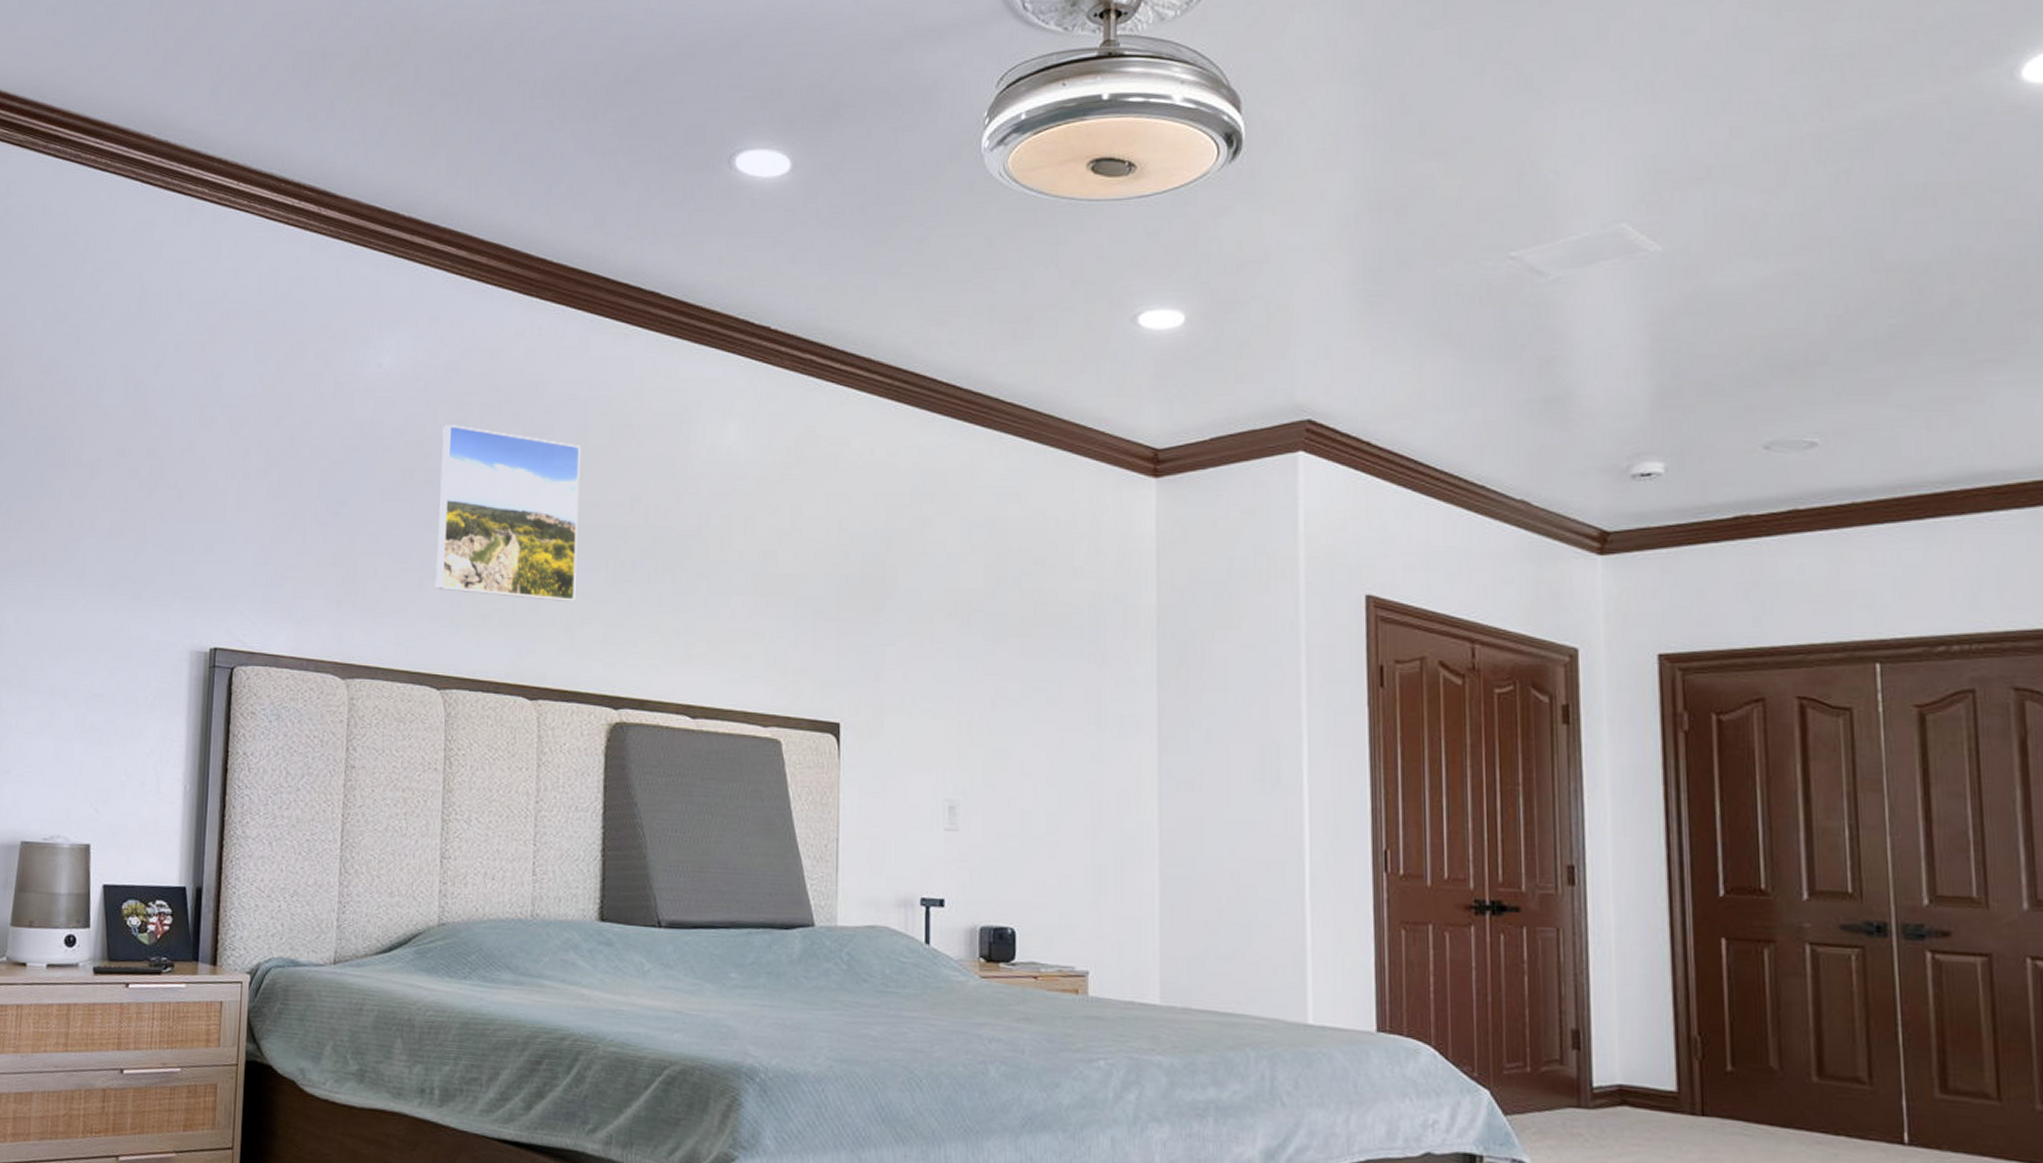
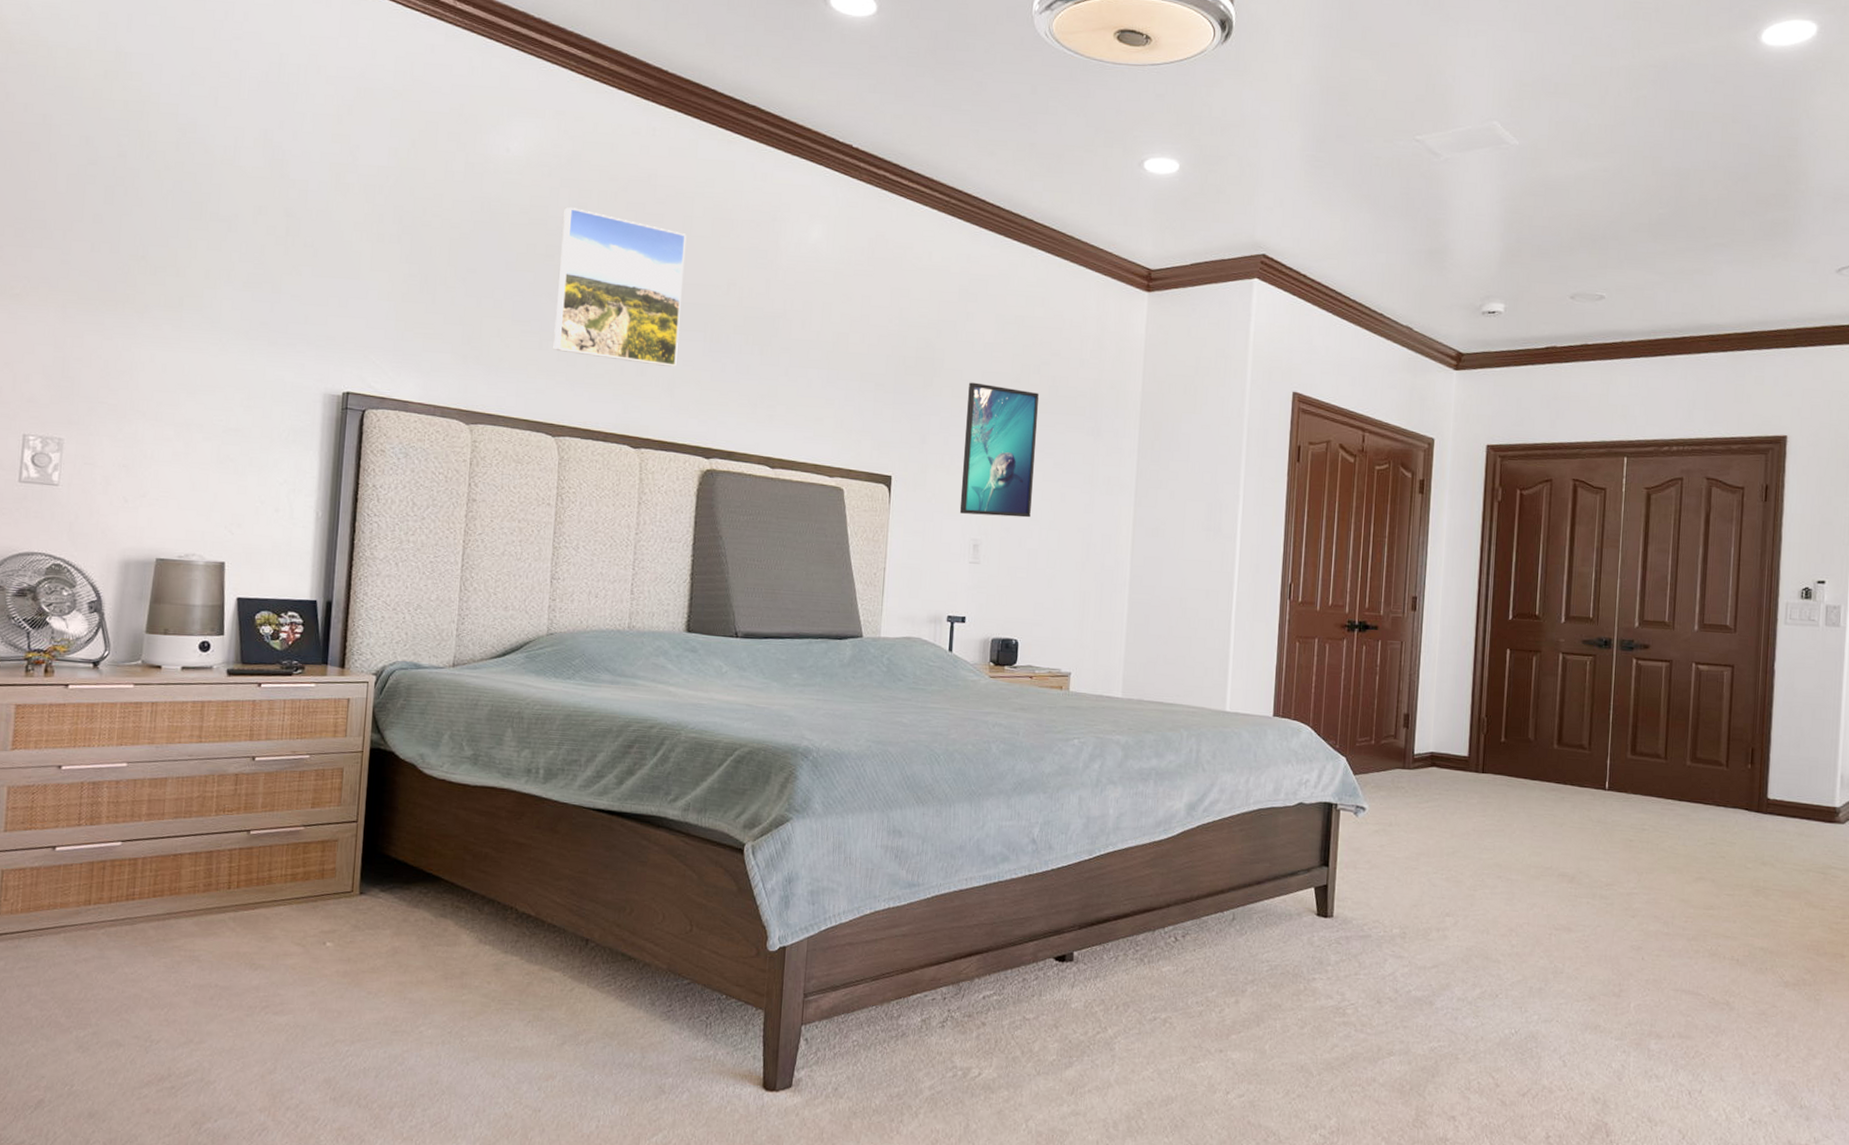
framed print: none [928,603,1021,771] -> present [959,382,1039,518]

